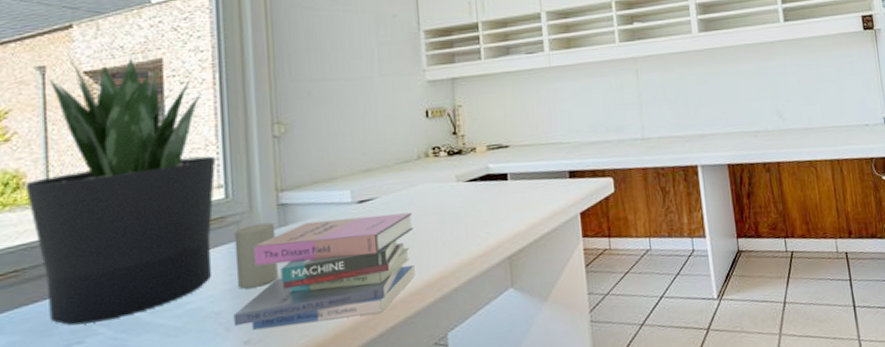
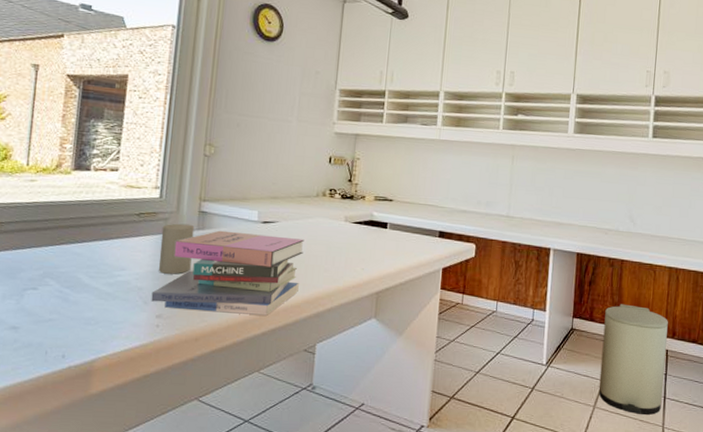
planter: present [25,55,216,325] -> none [11,59,157,276]
pedal bin: none [771,210,853,333] -> present [599,304,668,415]

